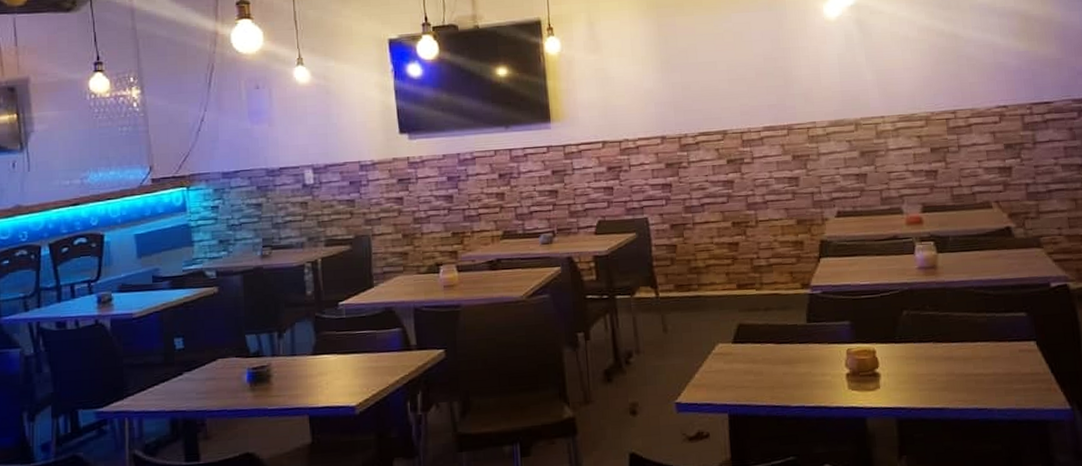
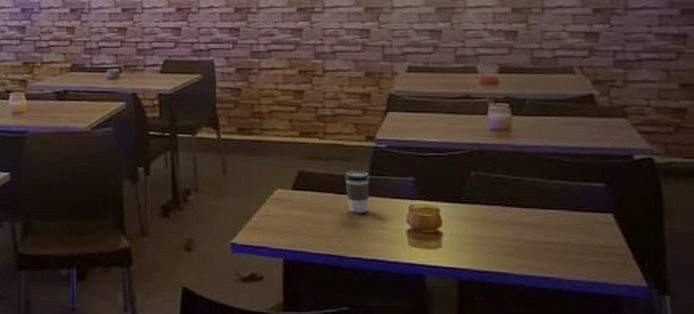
coffee cup: none [783,319,808,362] -> present [344,171,370,213]

